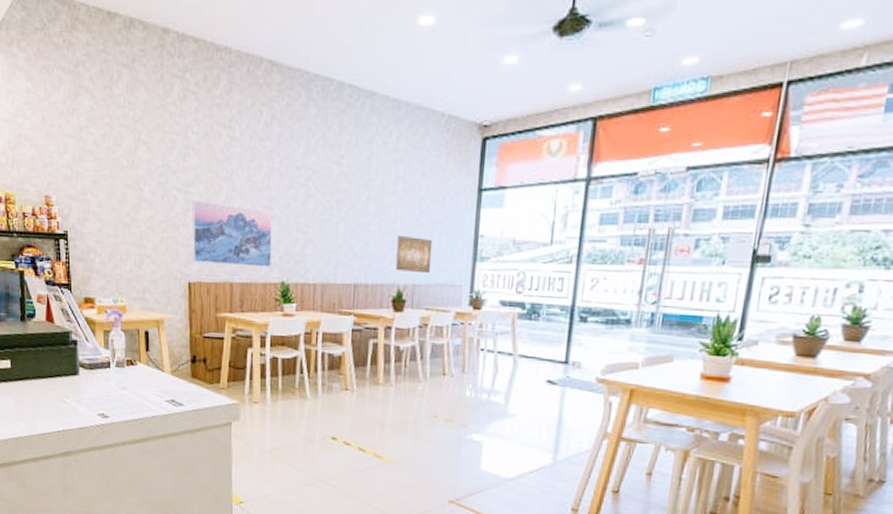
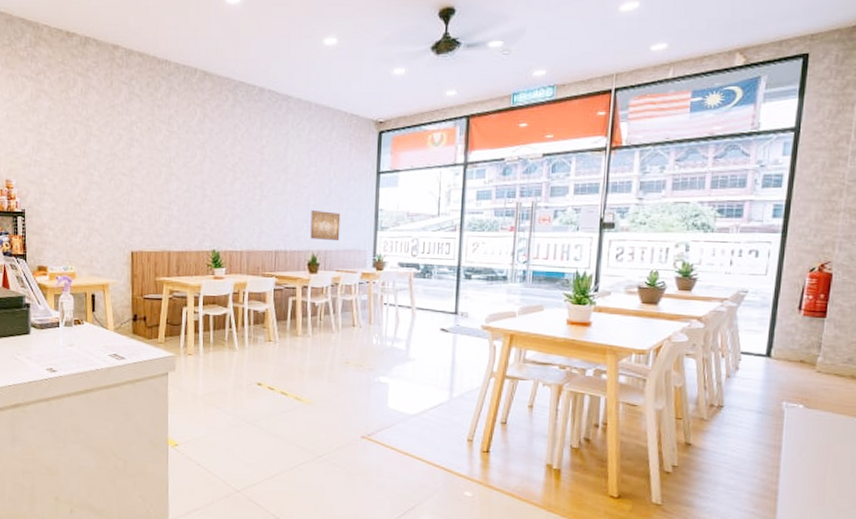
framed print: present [192,200,273,267] -> none [135,182,205,238]

